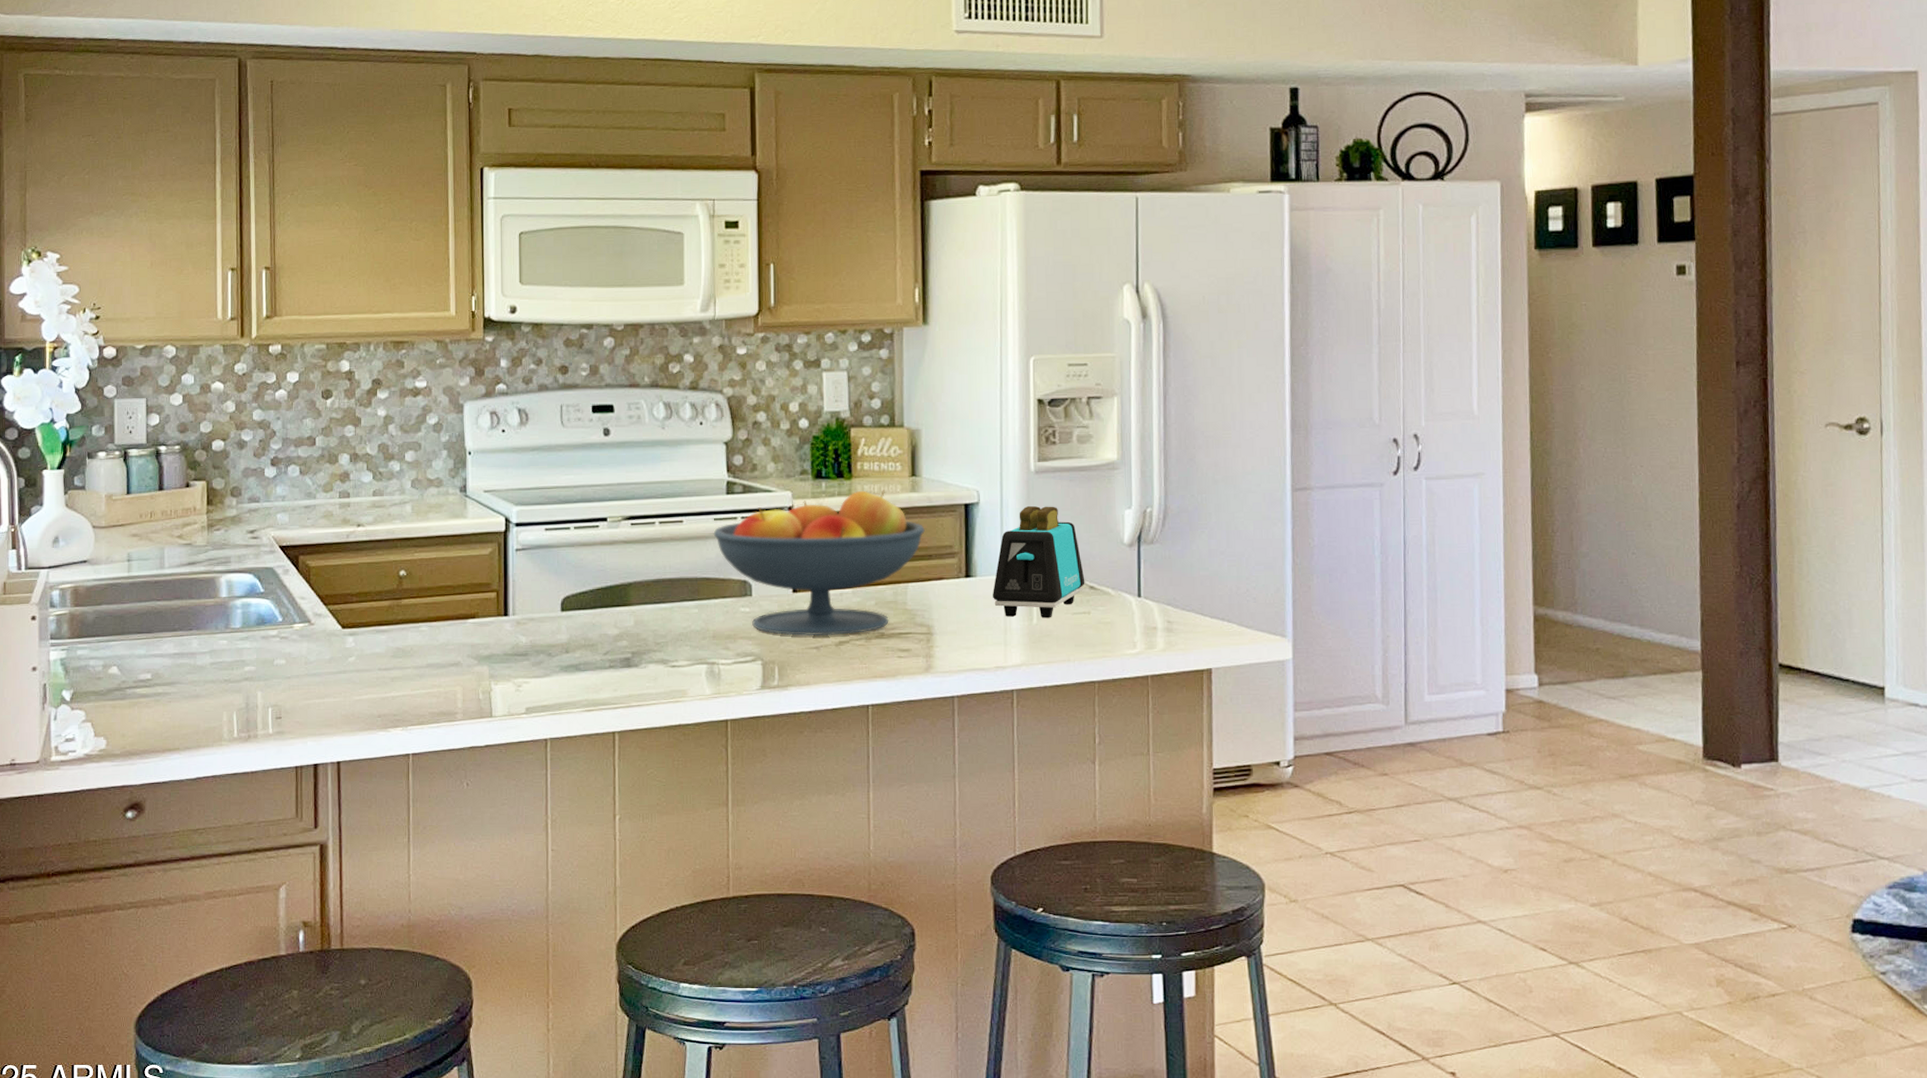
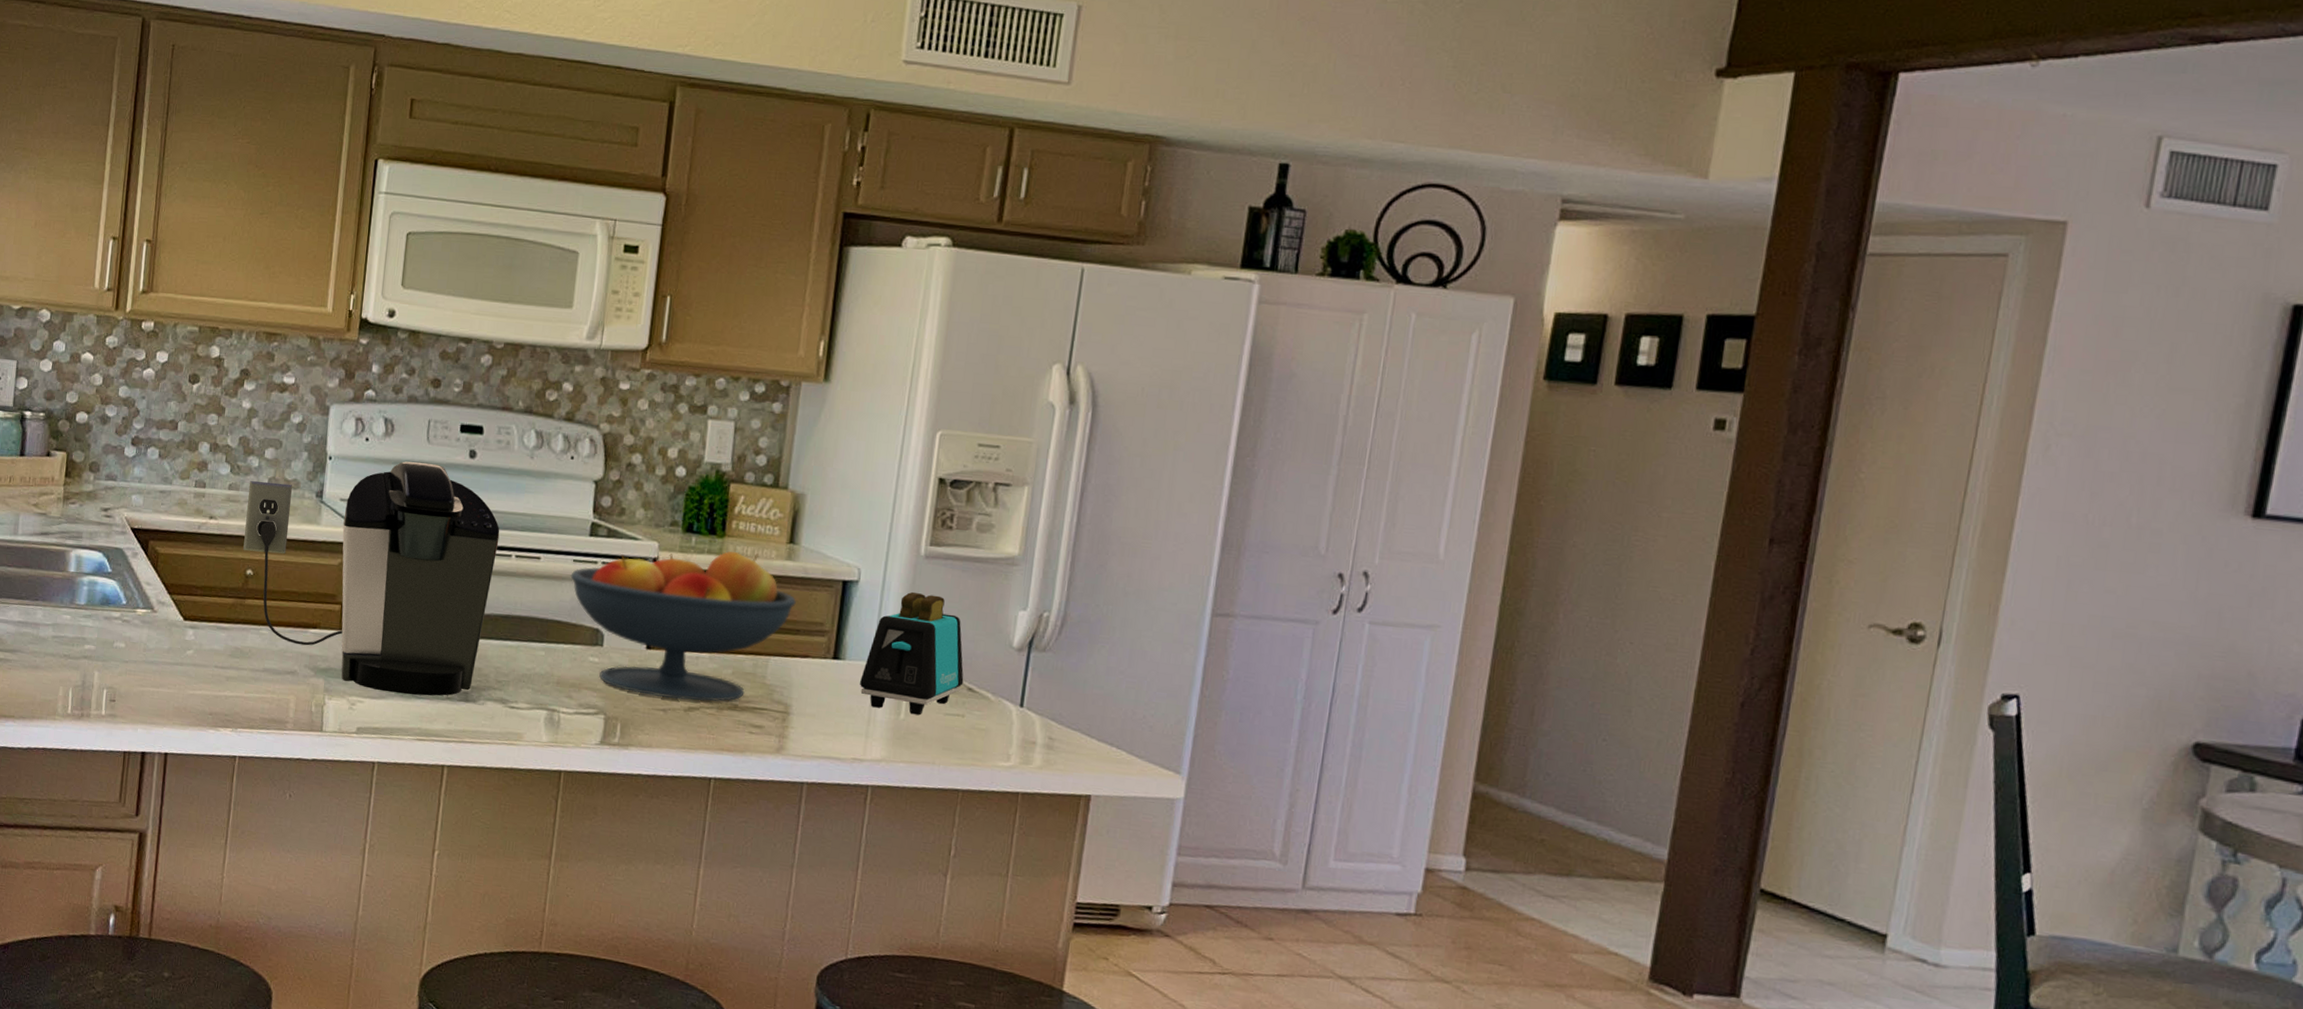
coffee maker: none [392,445,642,669] -> present [243,461,500,696]

